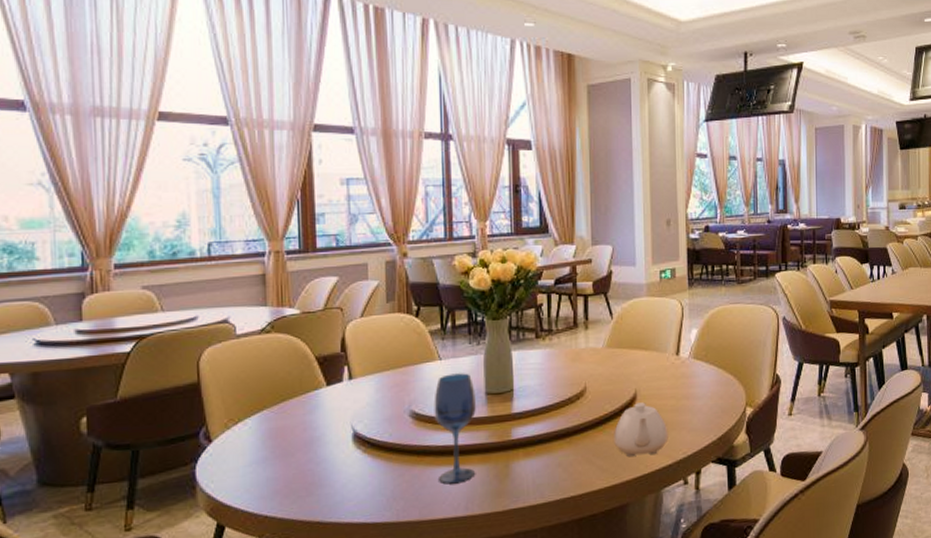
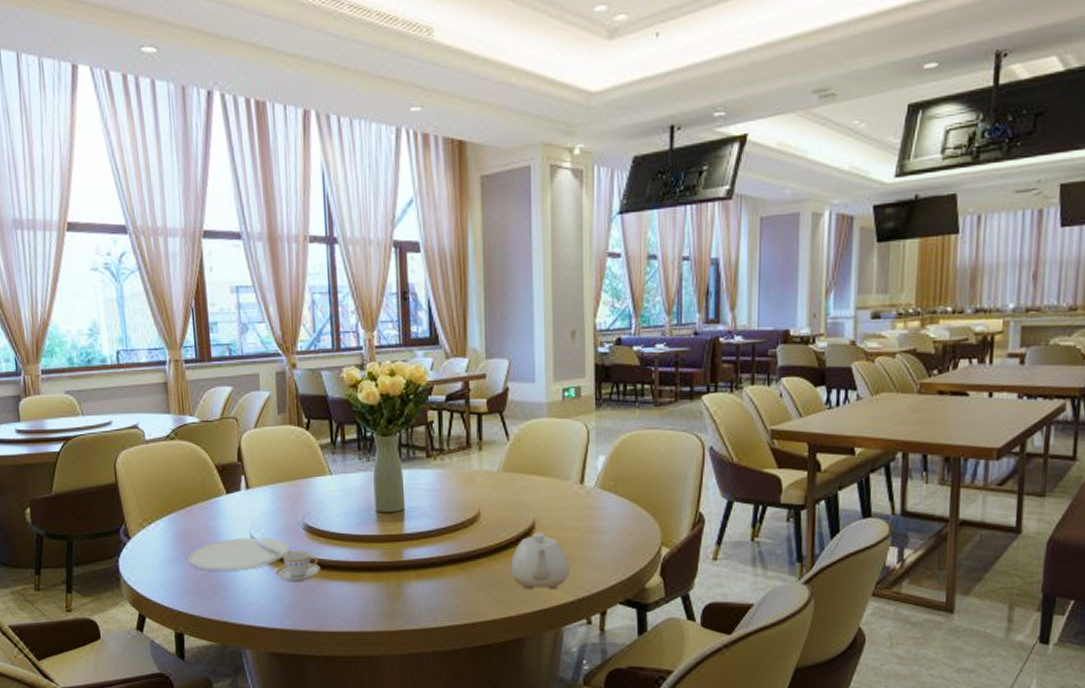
plate: none [278,428,395,469] -> present [187,537,290,571]
teacup: none [377,438,426,472] -> present [275,550,320,582]
wineglass: present [434,373,476,484] -> none [326,489,367,599]

